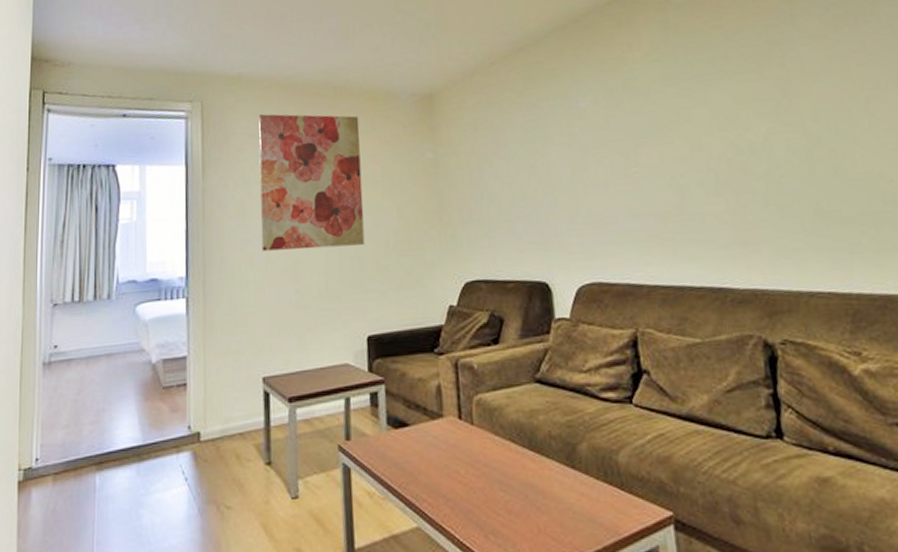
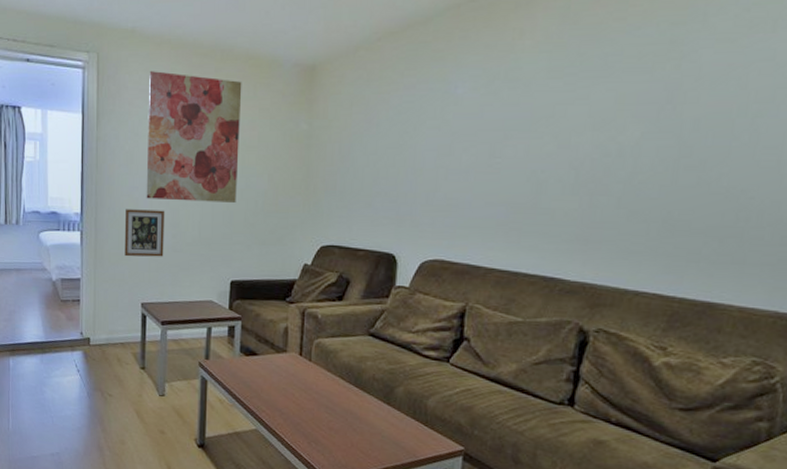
picture frame: none [238,262,286,323] -> present [124,209,165,257]

